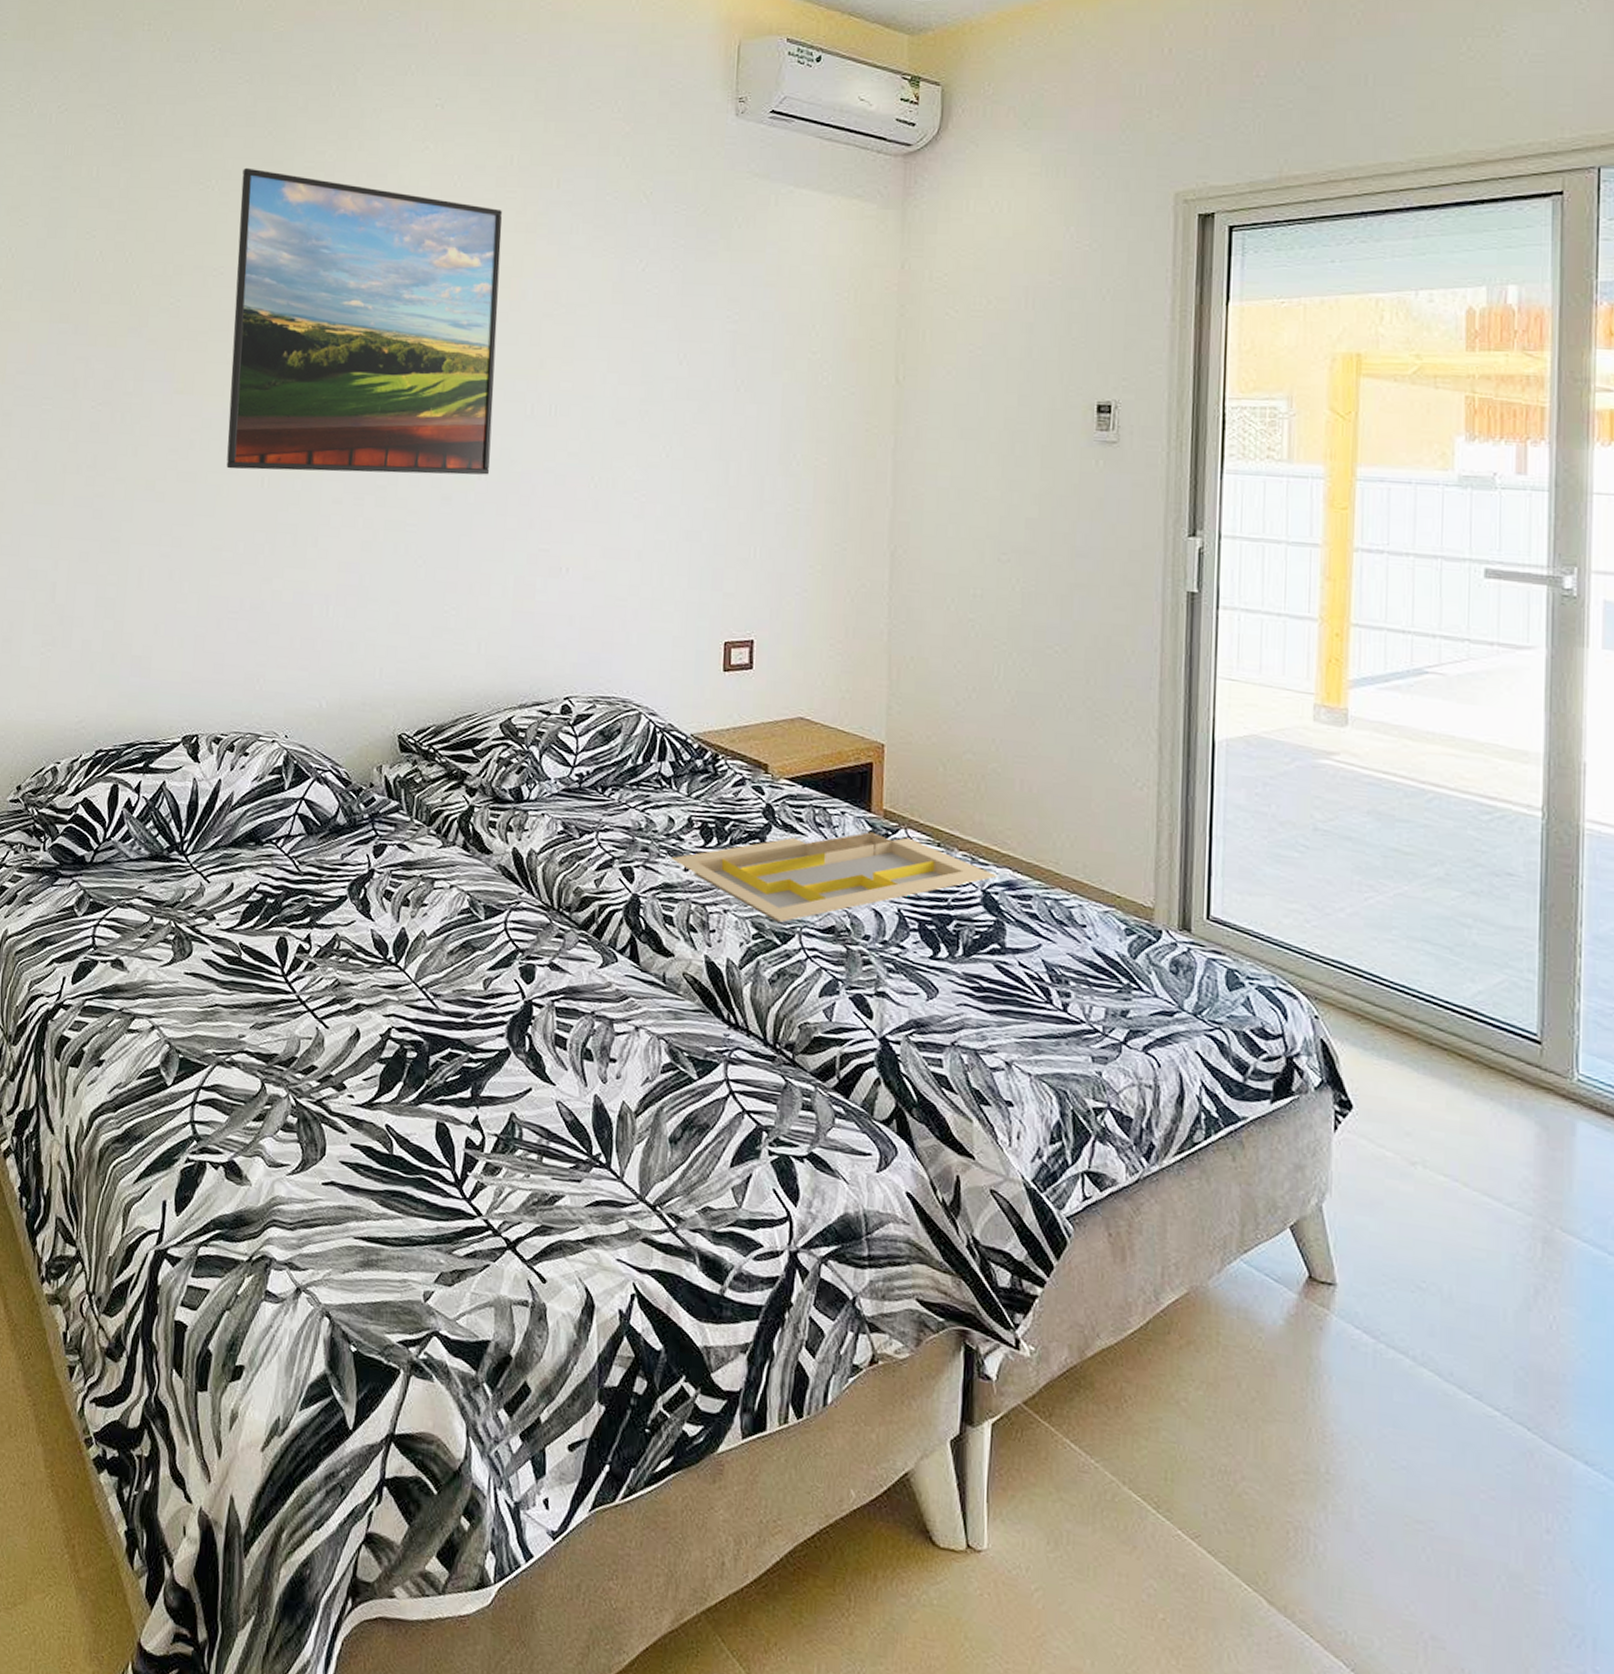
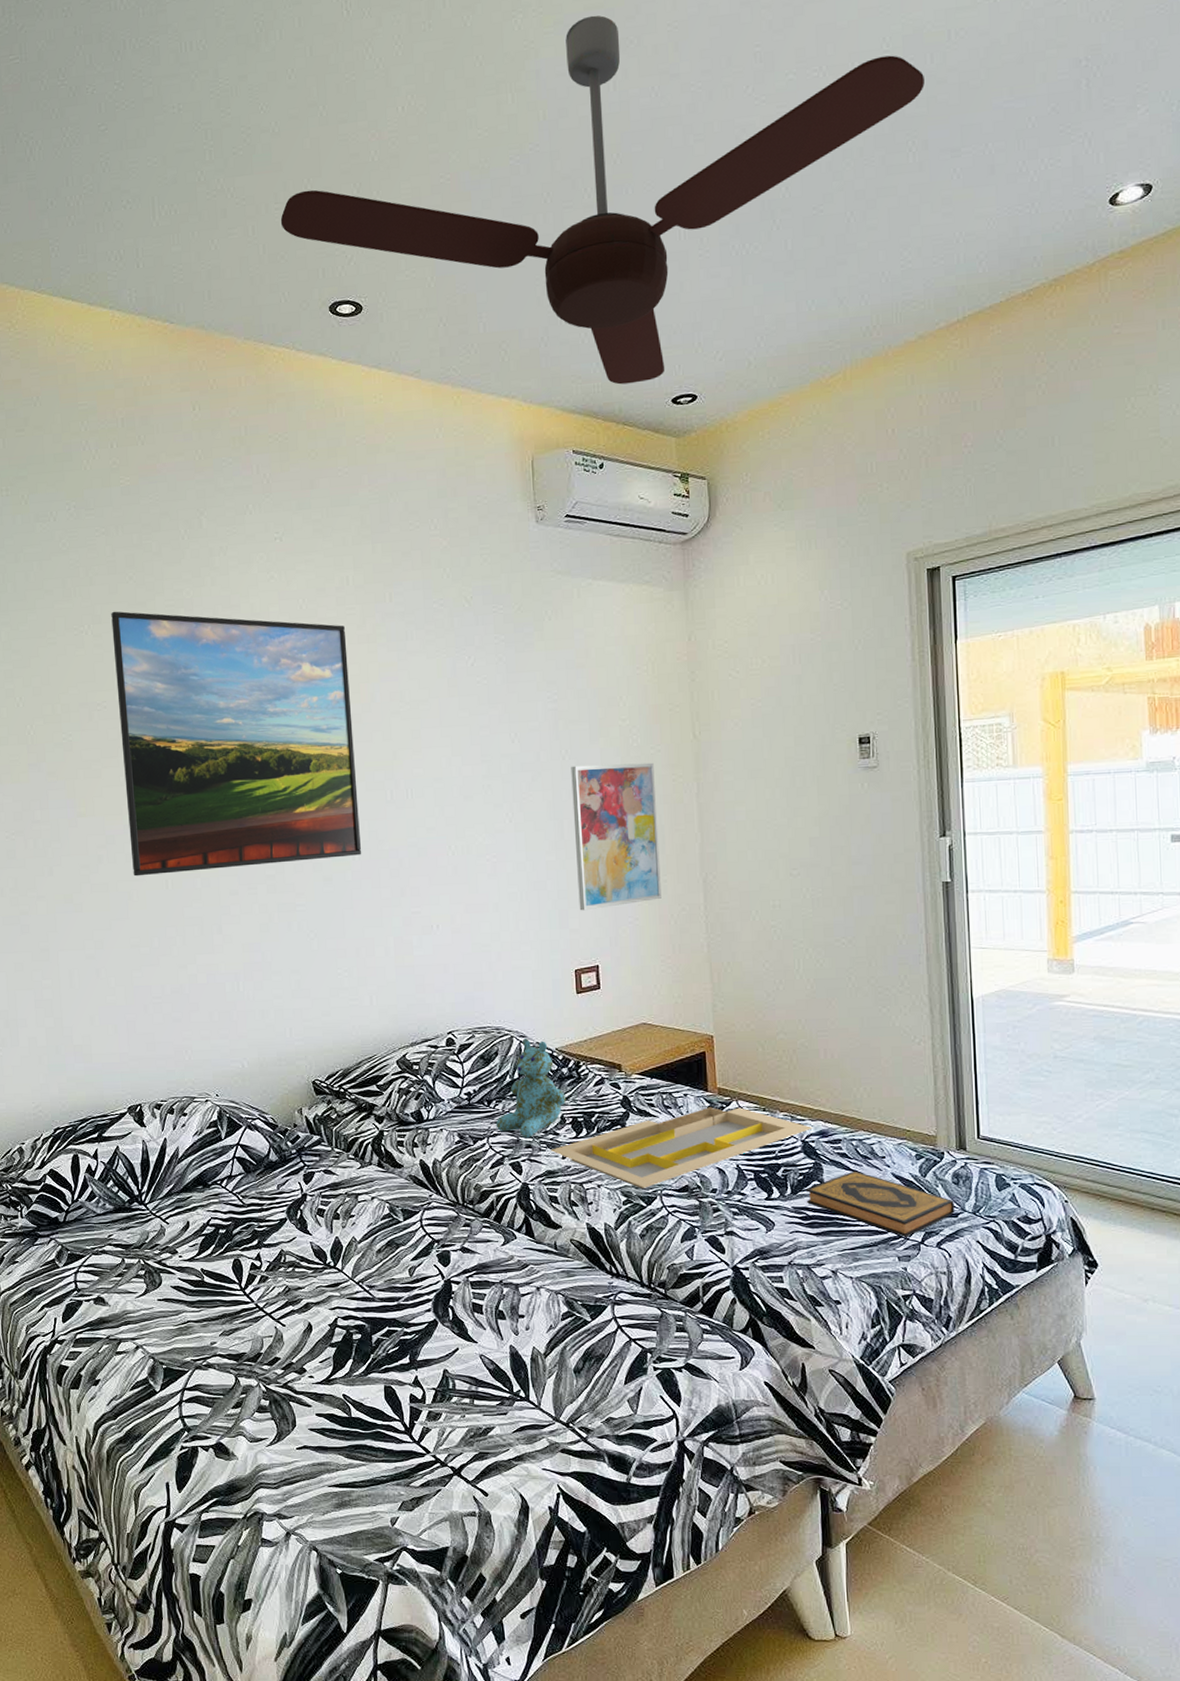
stuffed bear: none [608,717,698,839] -> present [495,1039,567,1138]
wall art: none [737,399,845,573] -> present [571,762,662,911]
hardback book: none [982,937,1170,1033] -> present [807,1170,955,1237]

